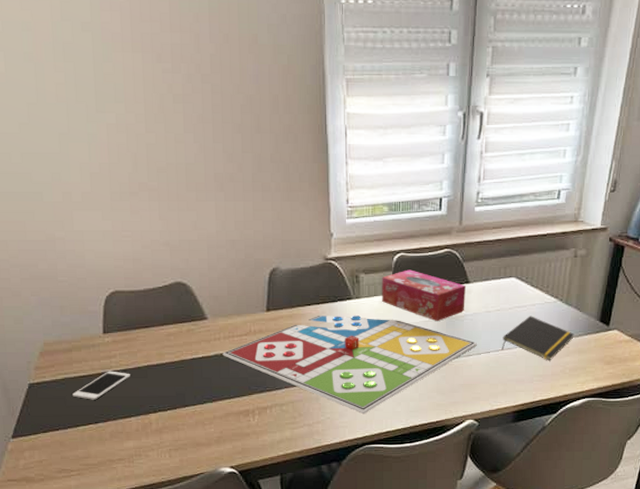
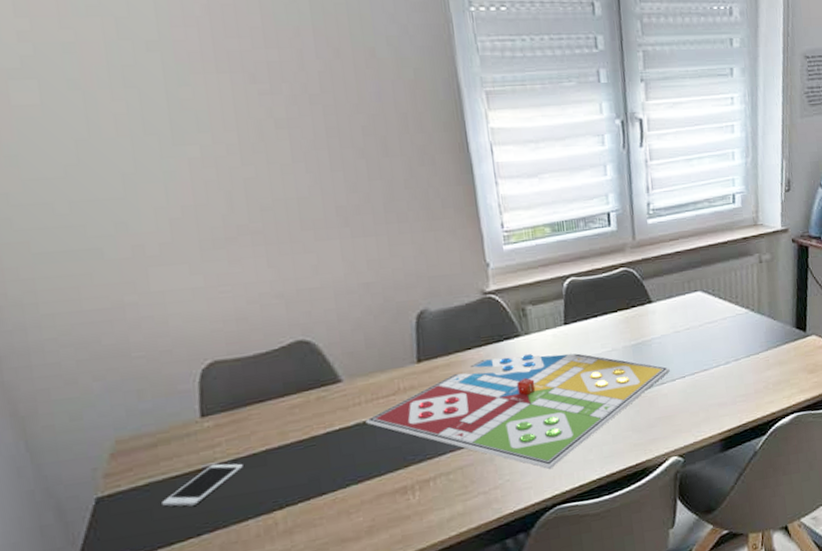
tissue box: present [382,270,466,321] -> none [552,295,651,349]
notepad: present [501,316,574,361] -> none [696,330,772,378]

